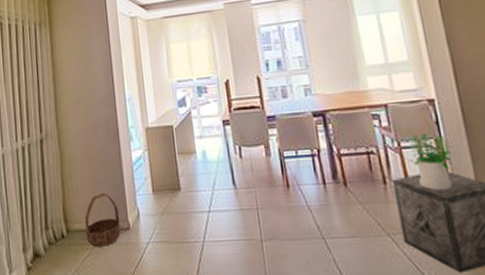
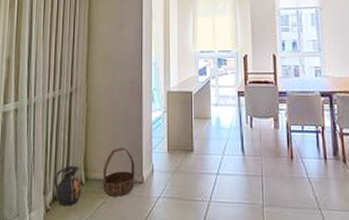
ceramic jug: none [33,218,65,263] -> present [54,166,82,207]

